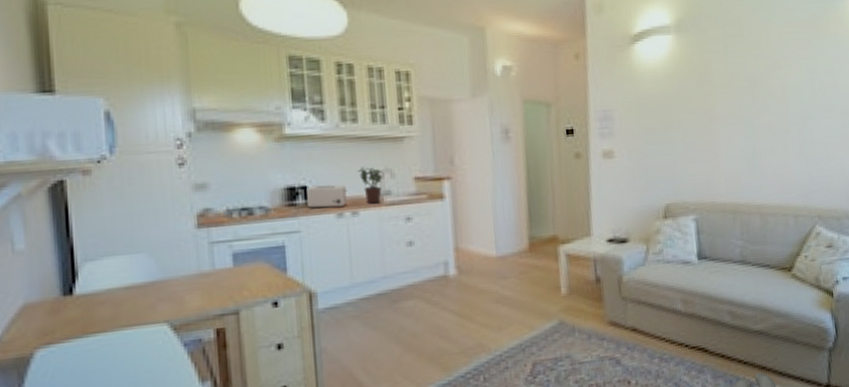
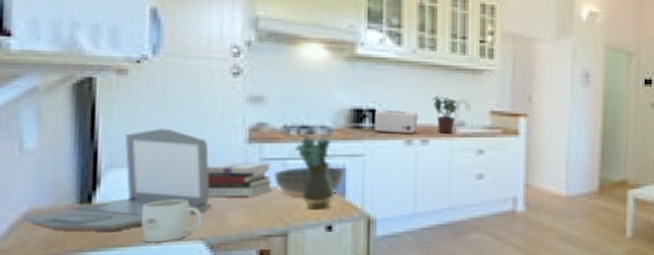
laptop: none [20,221,171,322] -> present [23,128,211,232]
mug: none [113,285,166,328] -> present [140,199,204,243]
books: none [164,245,223,283] -> present [207,162,273,199]
bowl: none [222,245,286,277] -> present [273,167,346,198]
vase: none [238,215,277,288] -> present [294,133,334,210]

